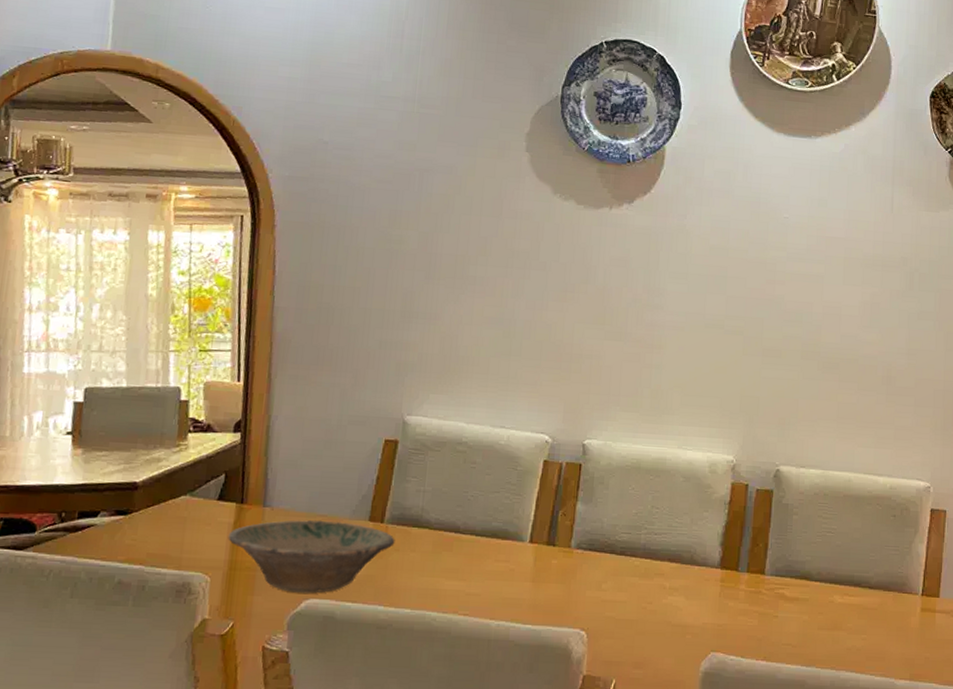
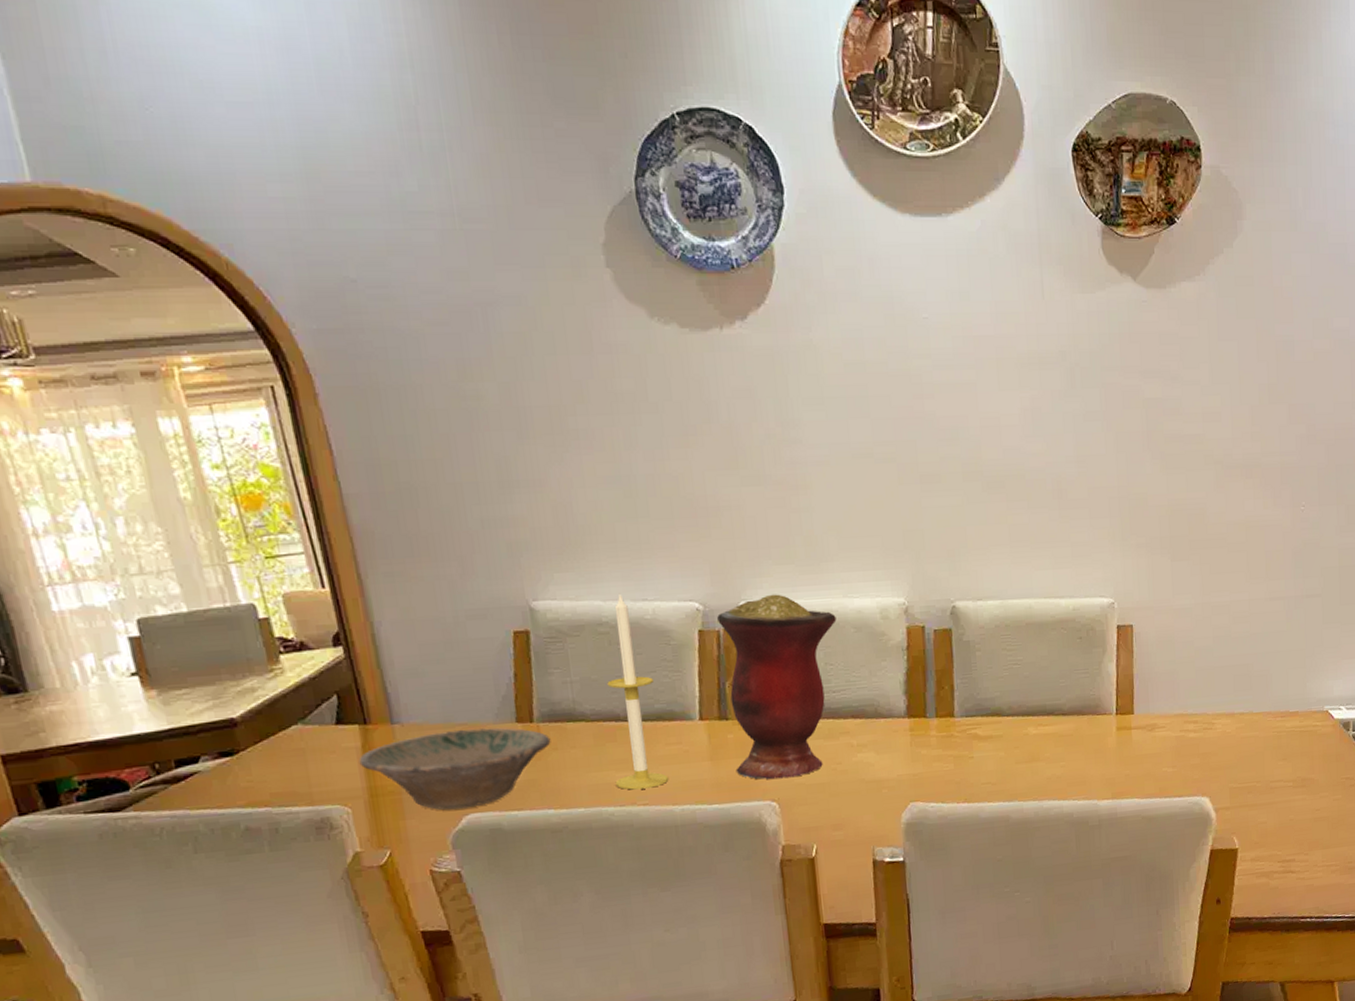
candle: none [443,418,496,600] -> present [607,593,669,790]
vase: none [553,437,669,610] -> present [717,594,837,780]

